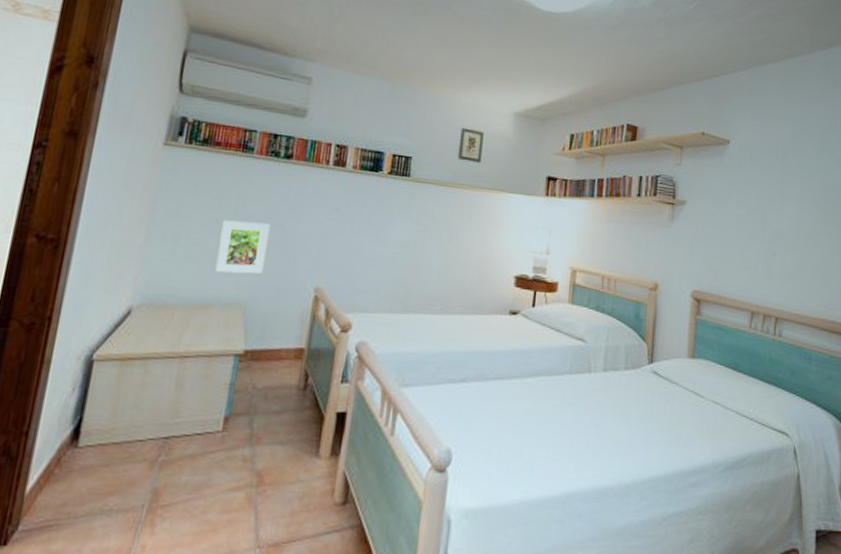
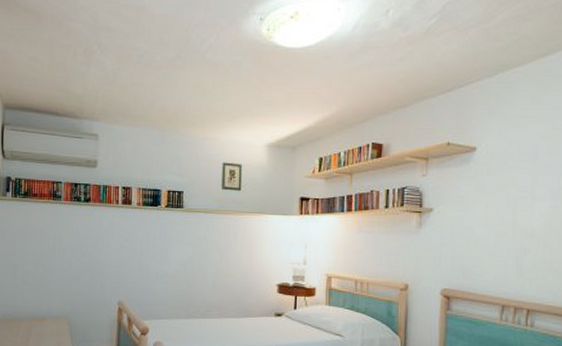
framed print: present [215,219,271,274] -> none [45,253,80,294]

